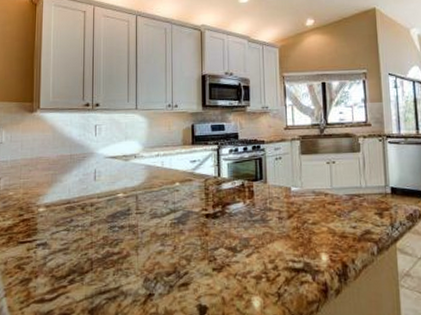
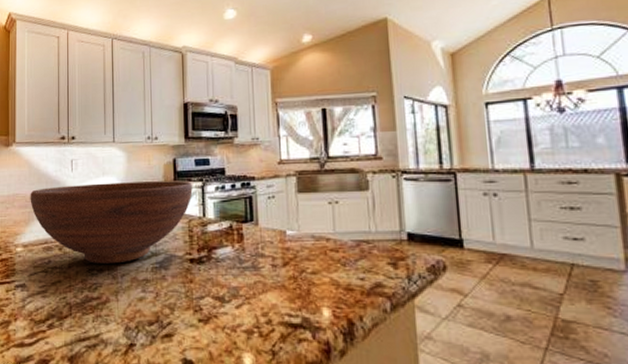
fruit bowl: none [53,144,209,221] -> present [30,180,193,264]

